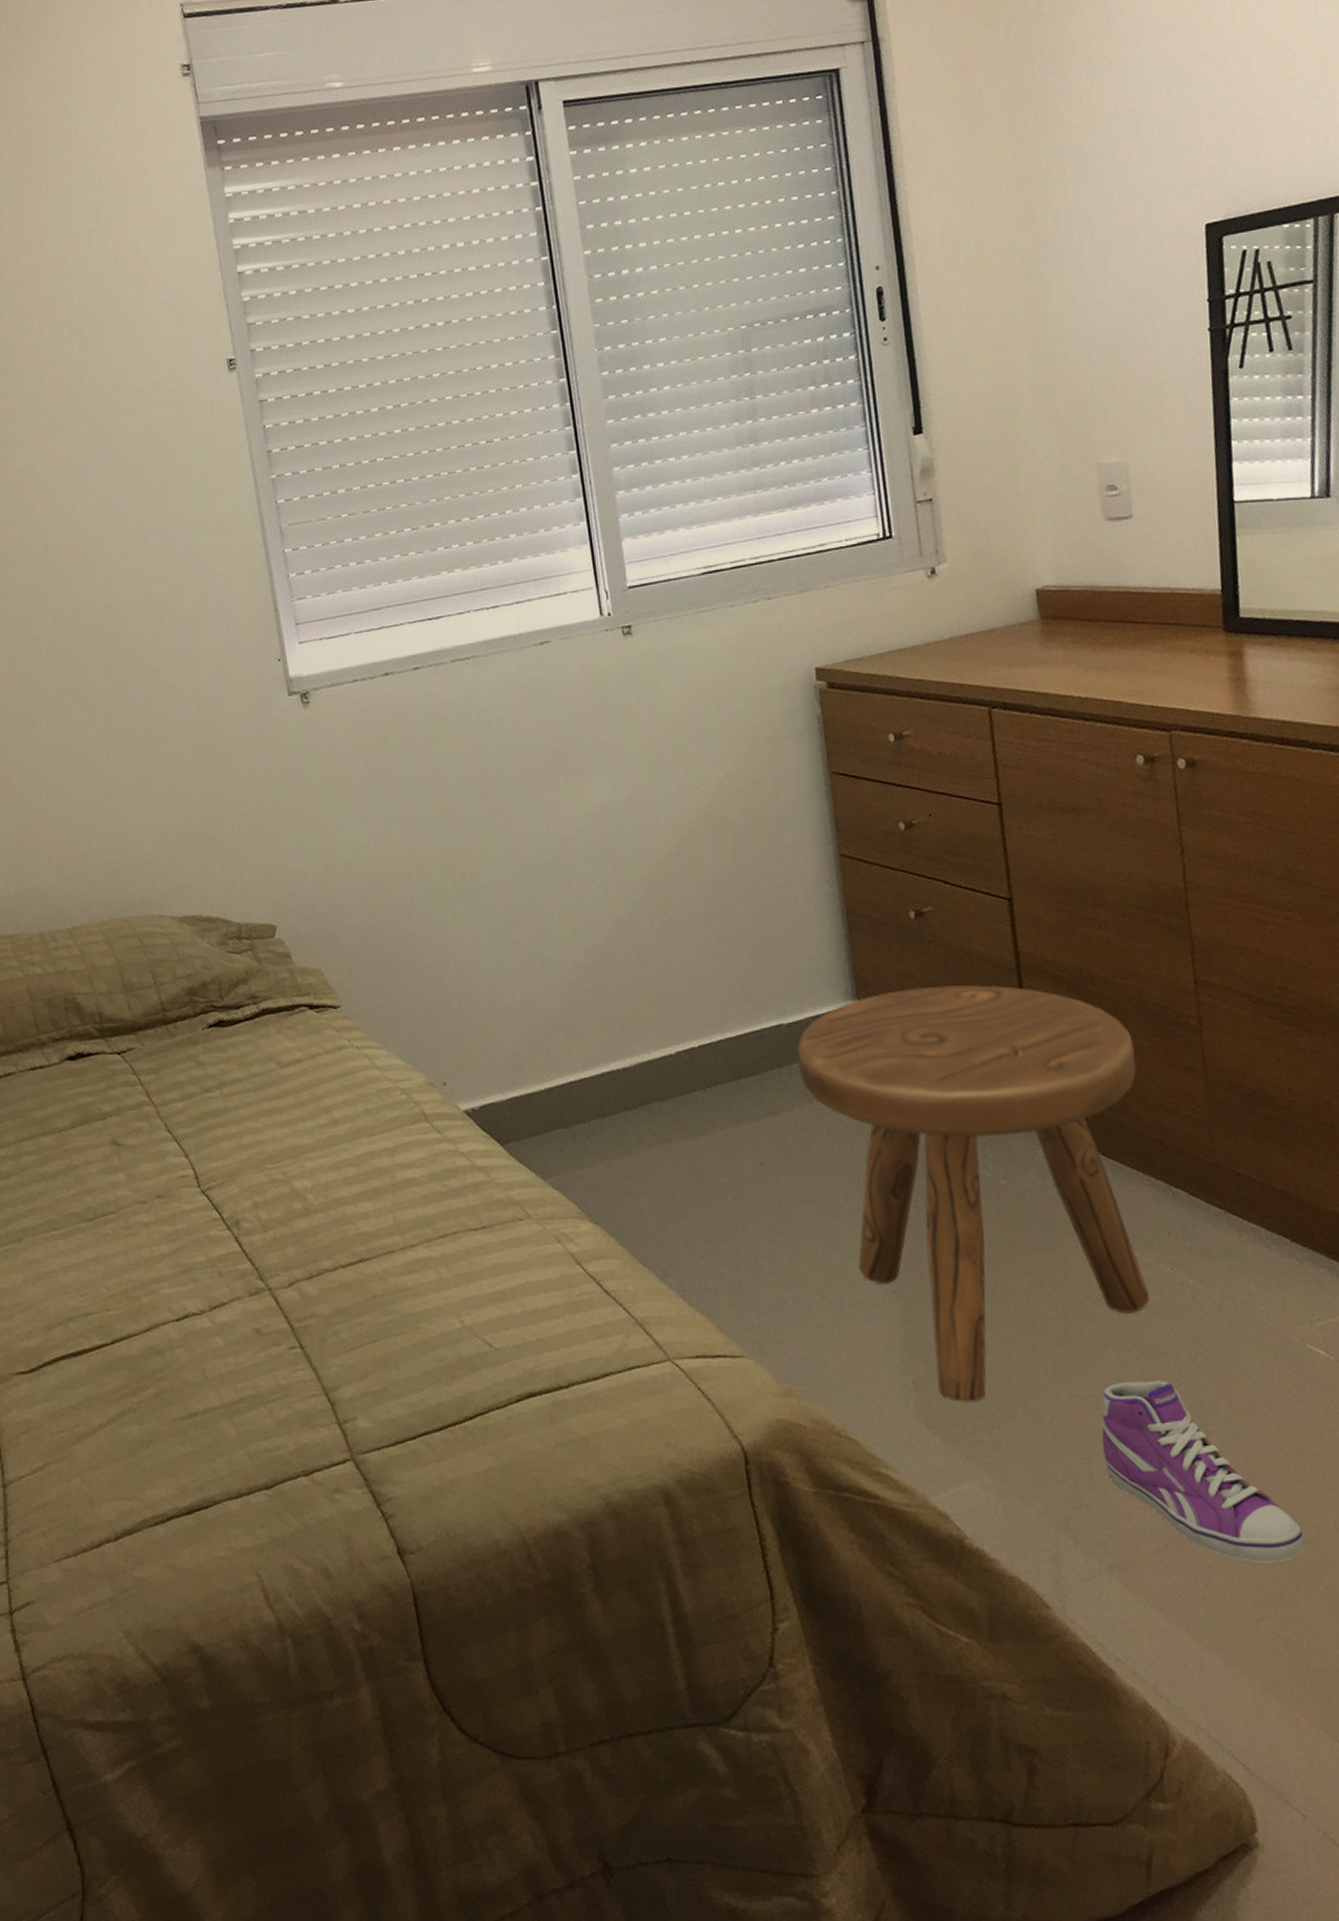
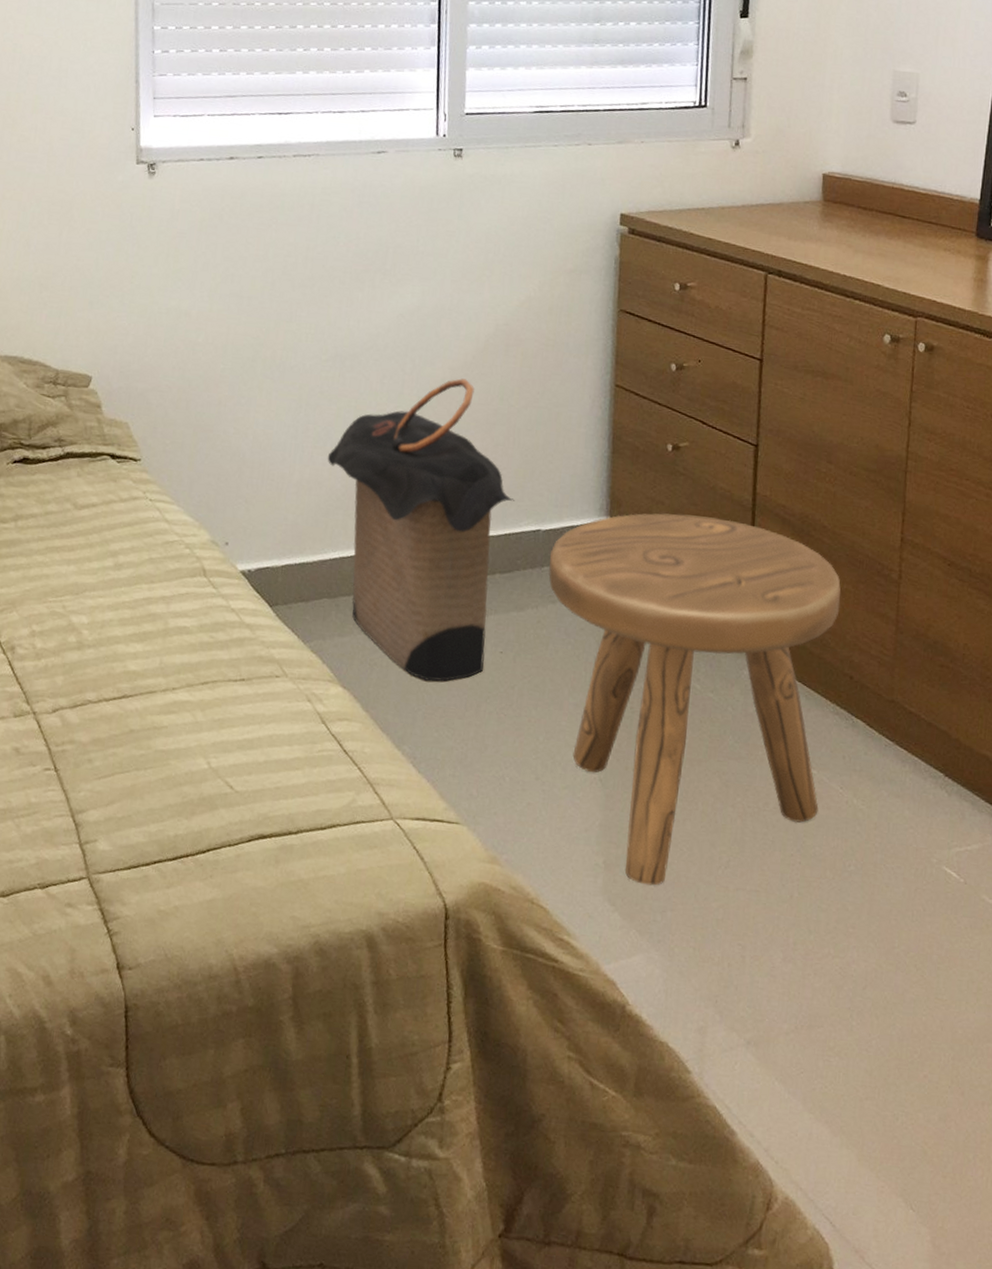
laundry hamper: none [537,872,750,1204] -> present [327,378,516,681]
sneaker: present [1101,1380,1305,1563] -> none [757,882,913,1051]

